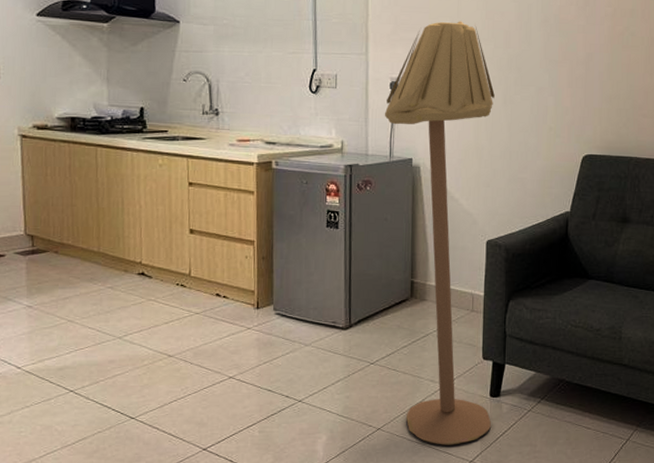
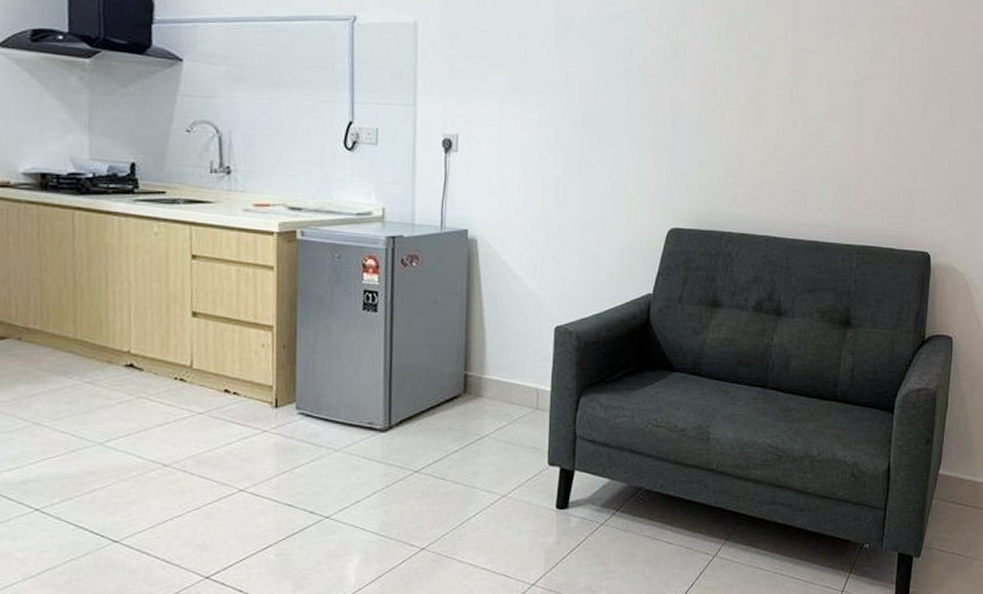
floor lamp: present [384,21,495,445] -> none [434,69,567,567]

